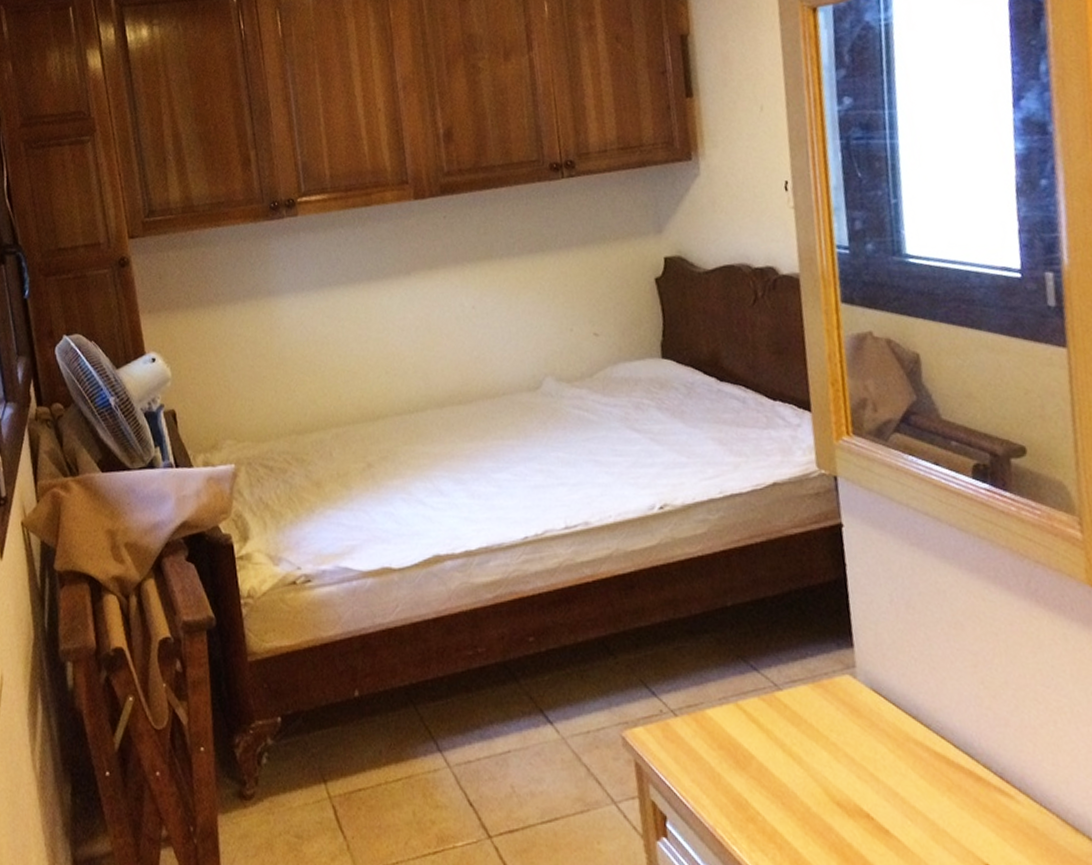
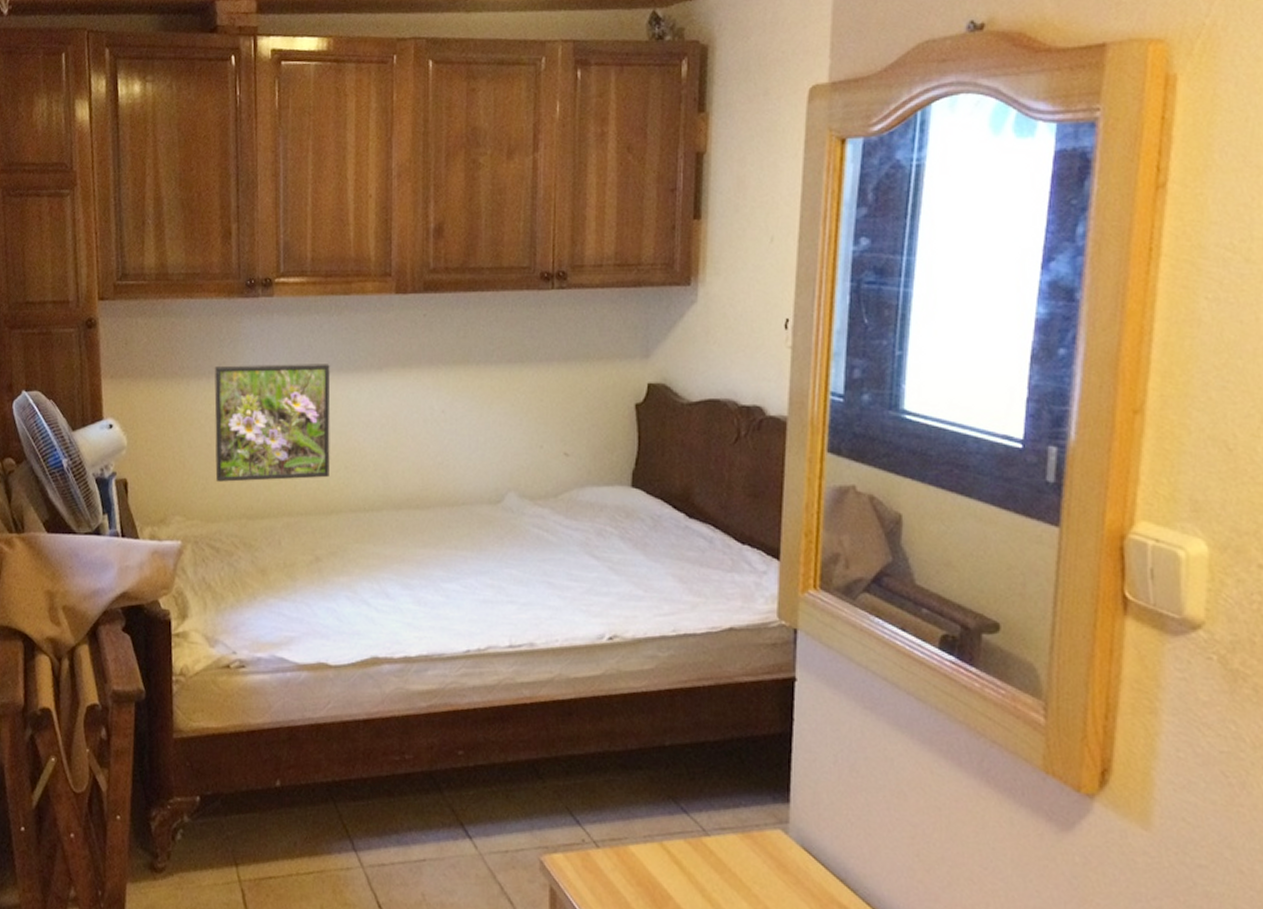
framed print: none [249,274,372,402] -> present [214,364,331,482]

